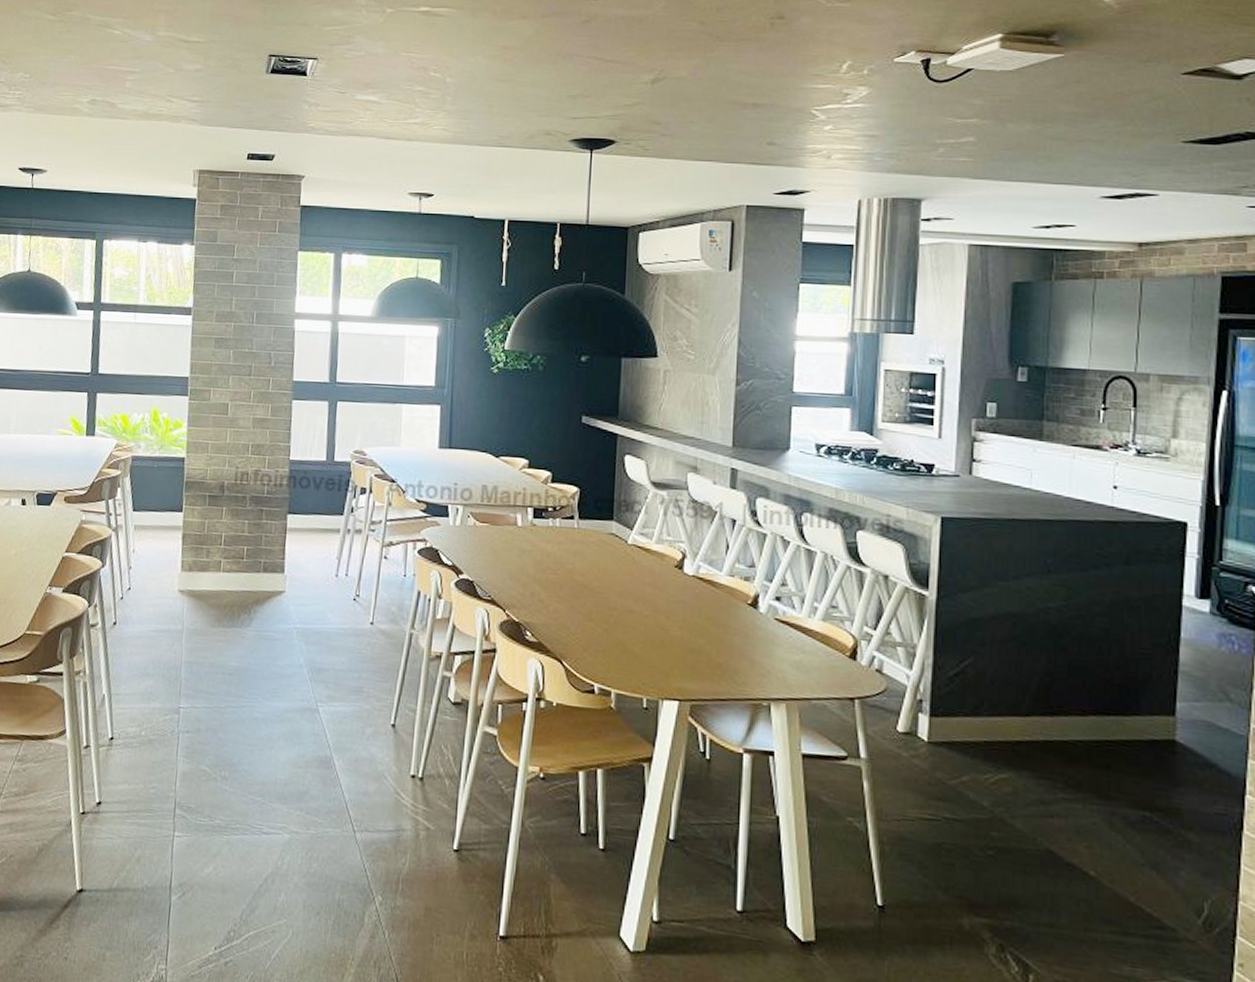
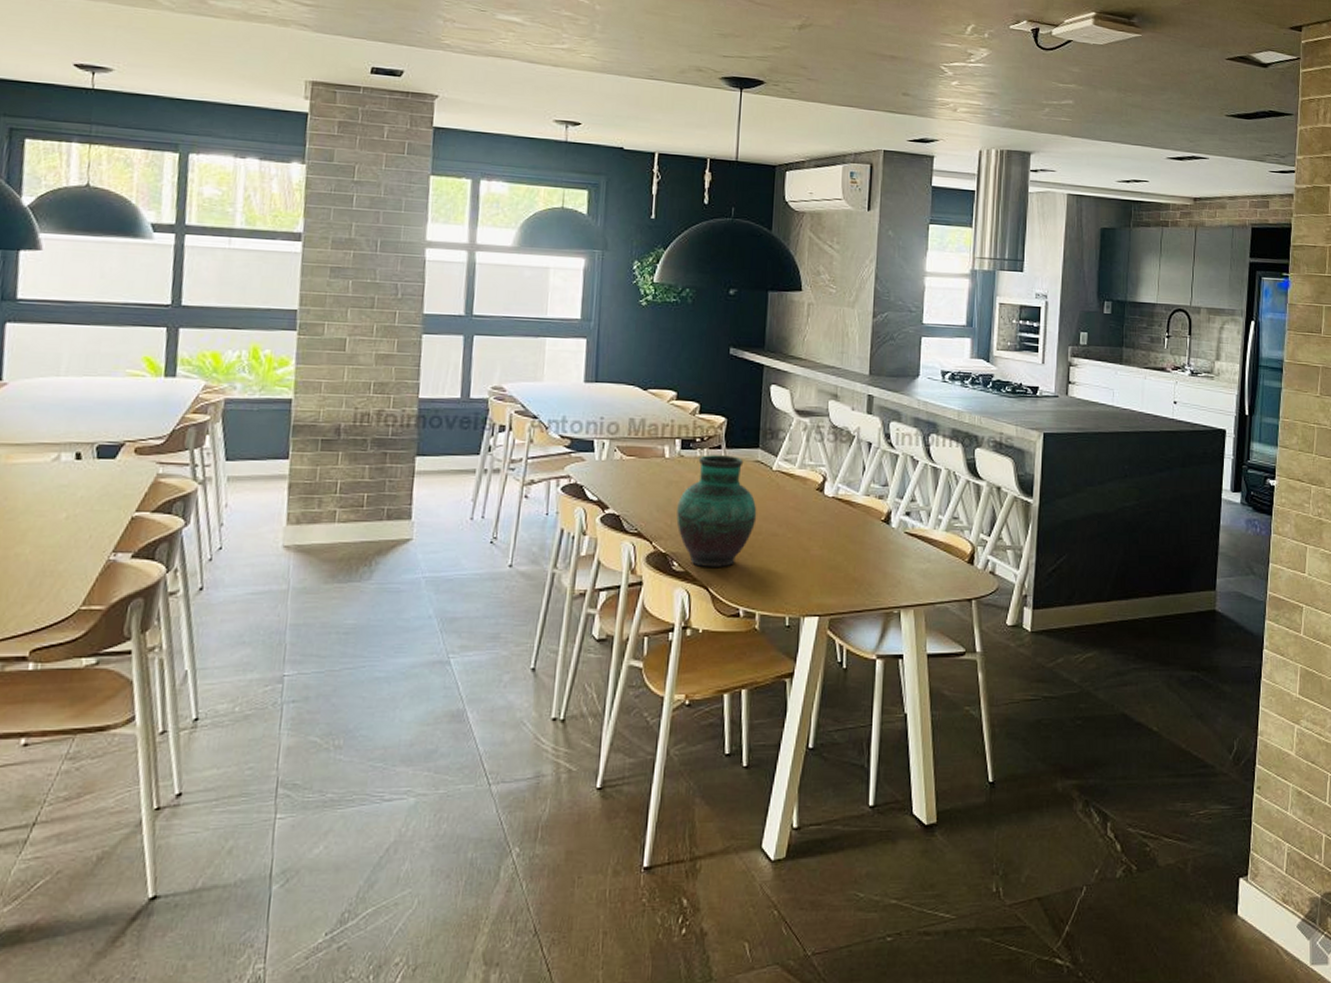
vase: none [529,525,612,641] -> present [676,455,757,567]

